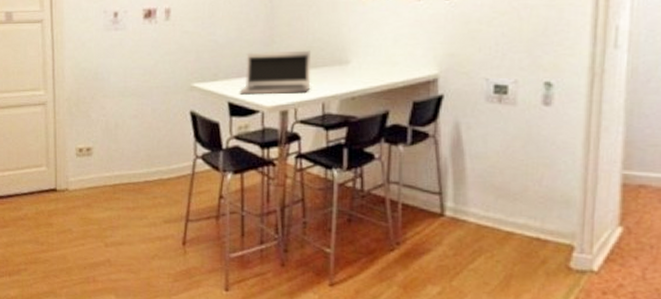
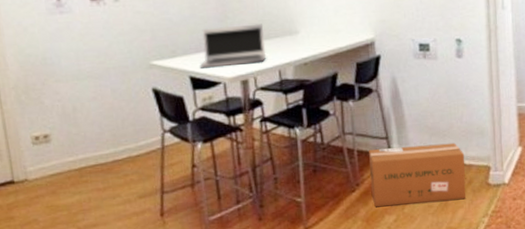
box: none [413,204,540,282] -> present [369,142,466,208]

